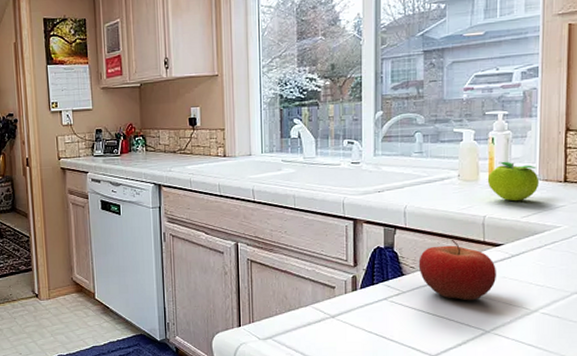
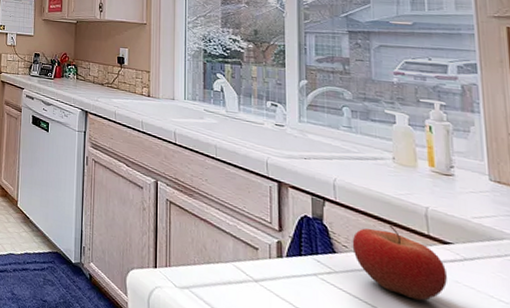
fruit: present [487,161,540,202] -> none [427,152,491,200]

